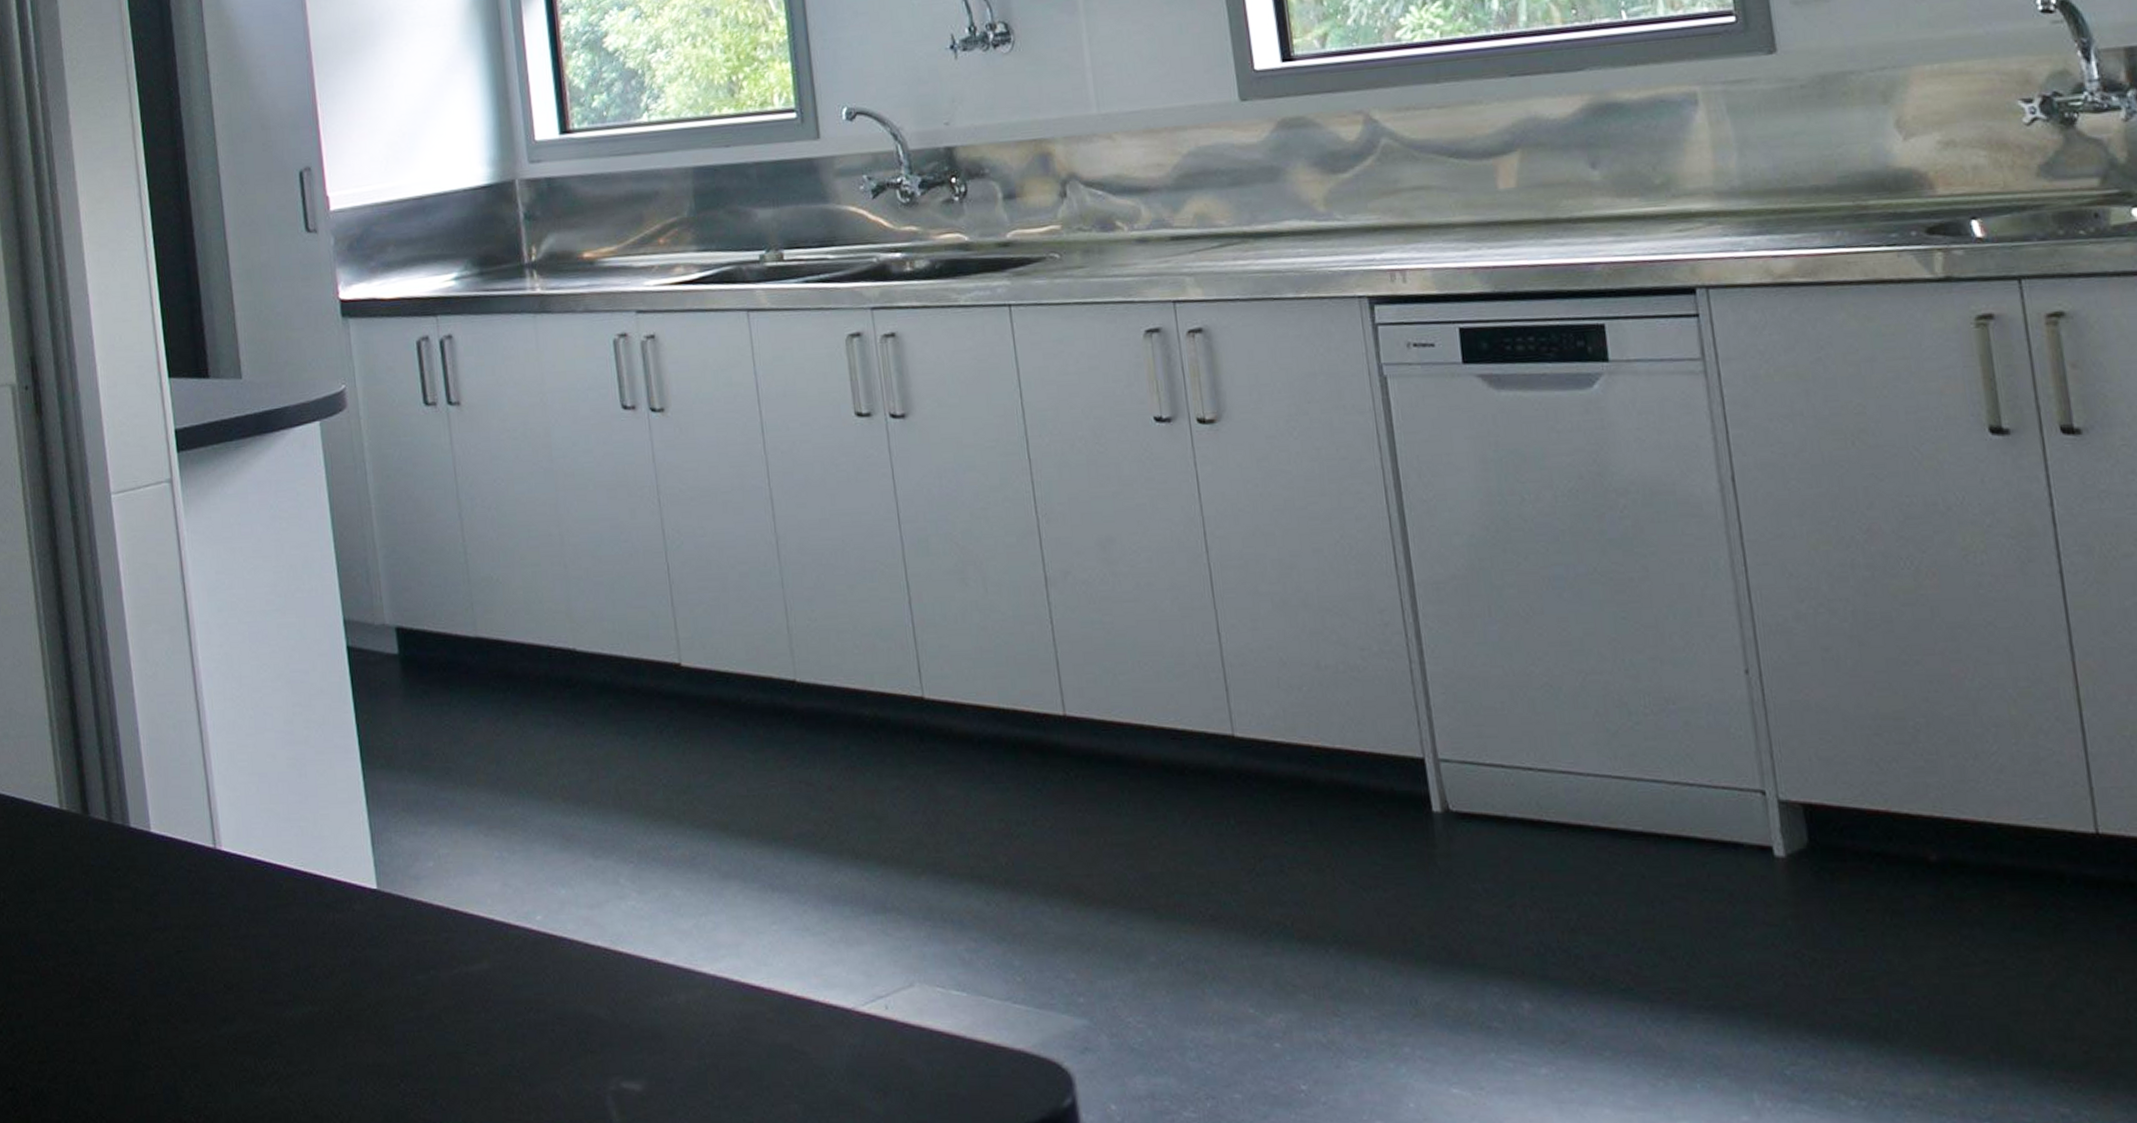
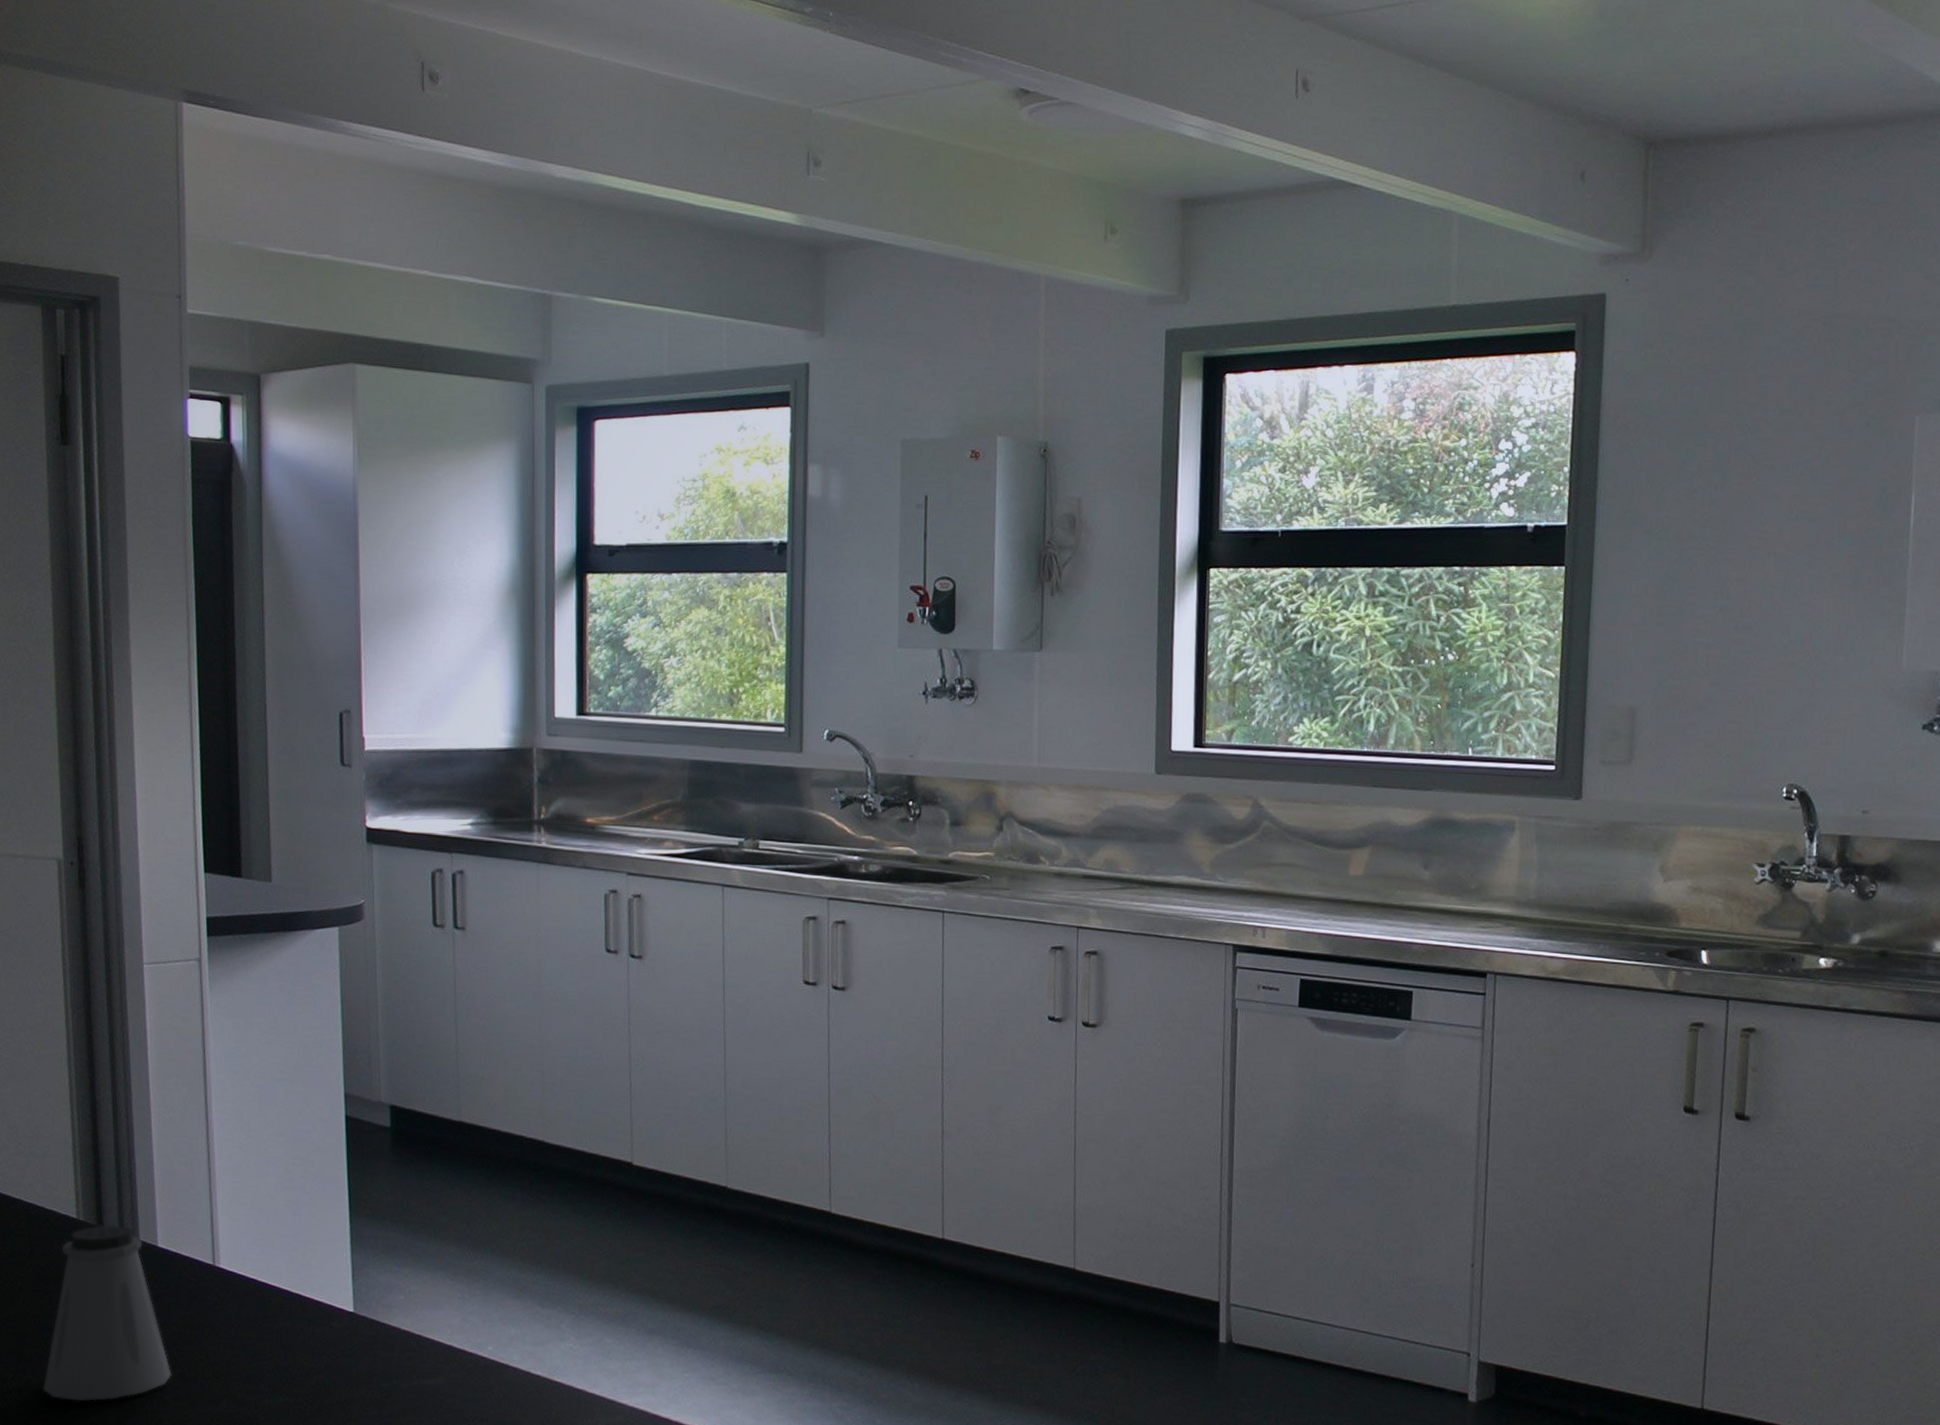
saltshaker: none [36,811,178,1035] -> present [43,1224,172,1402]

